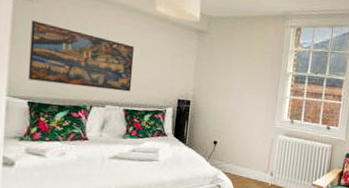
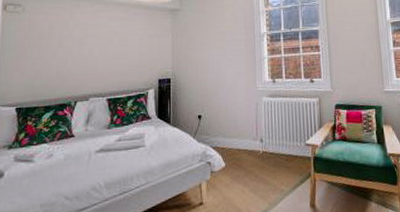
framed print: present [27,21,134,92] -> none [15,30,113,87]

